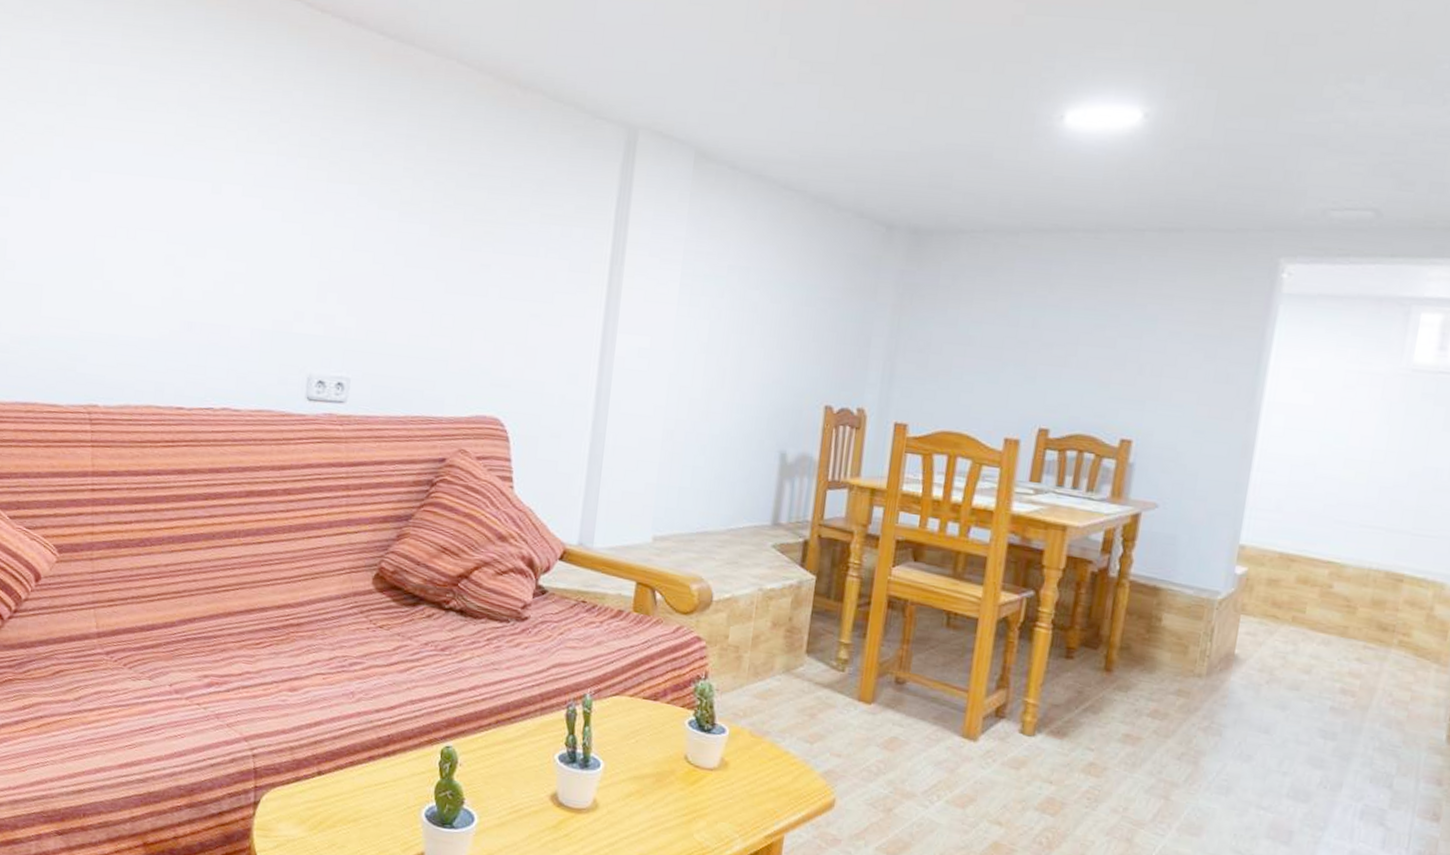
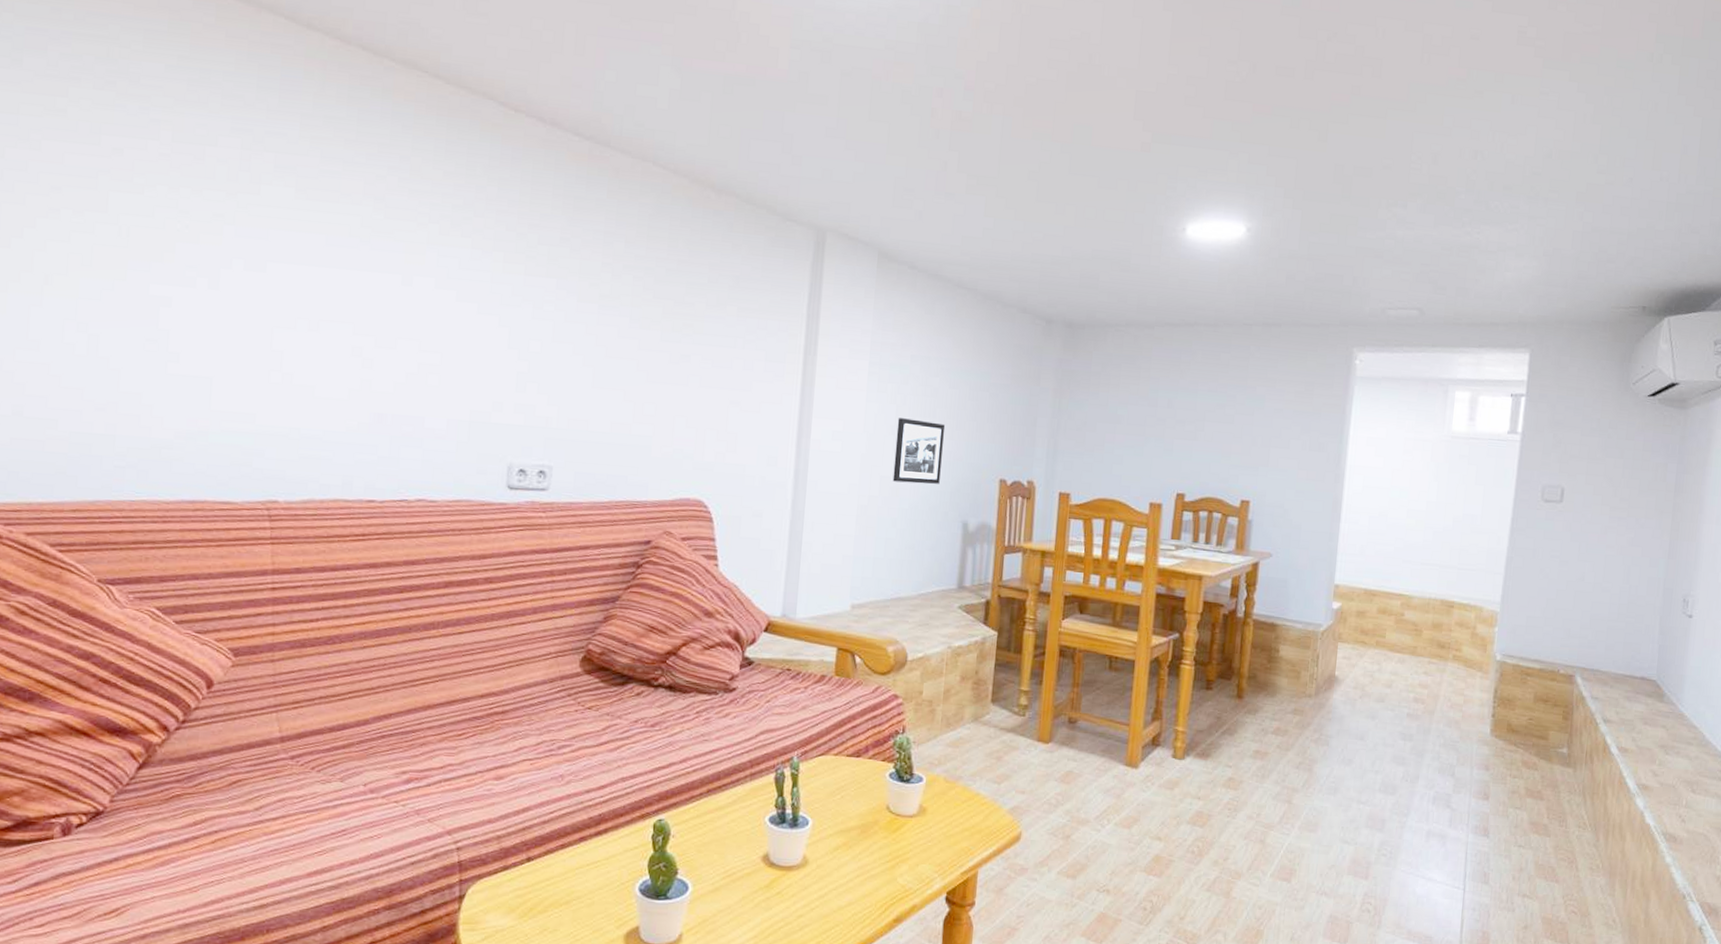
picture frame: none [703,335,765,409] -> present [892,418,946,484]

